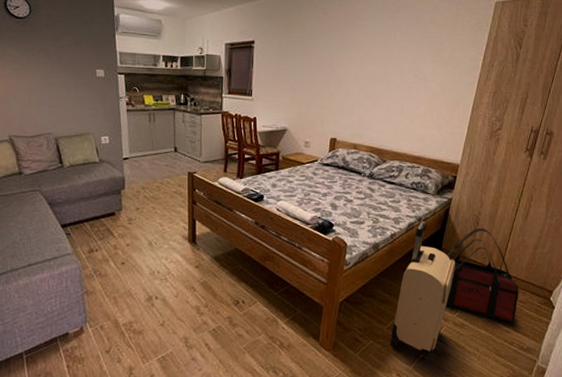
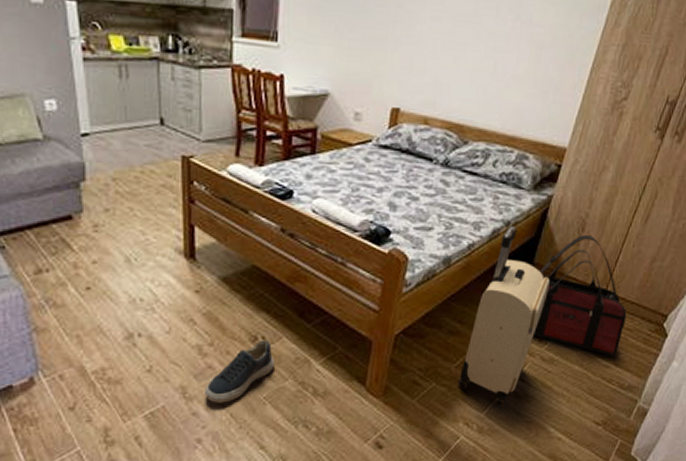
shoe: none [201,303,251,351] -> present [205,339,275,403]

